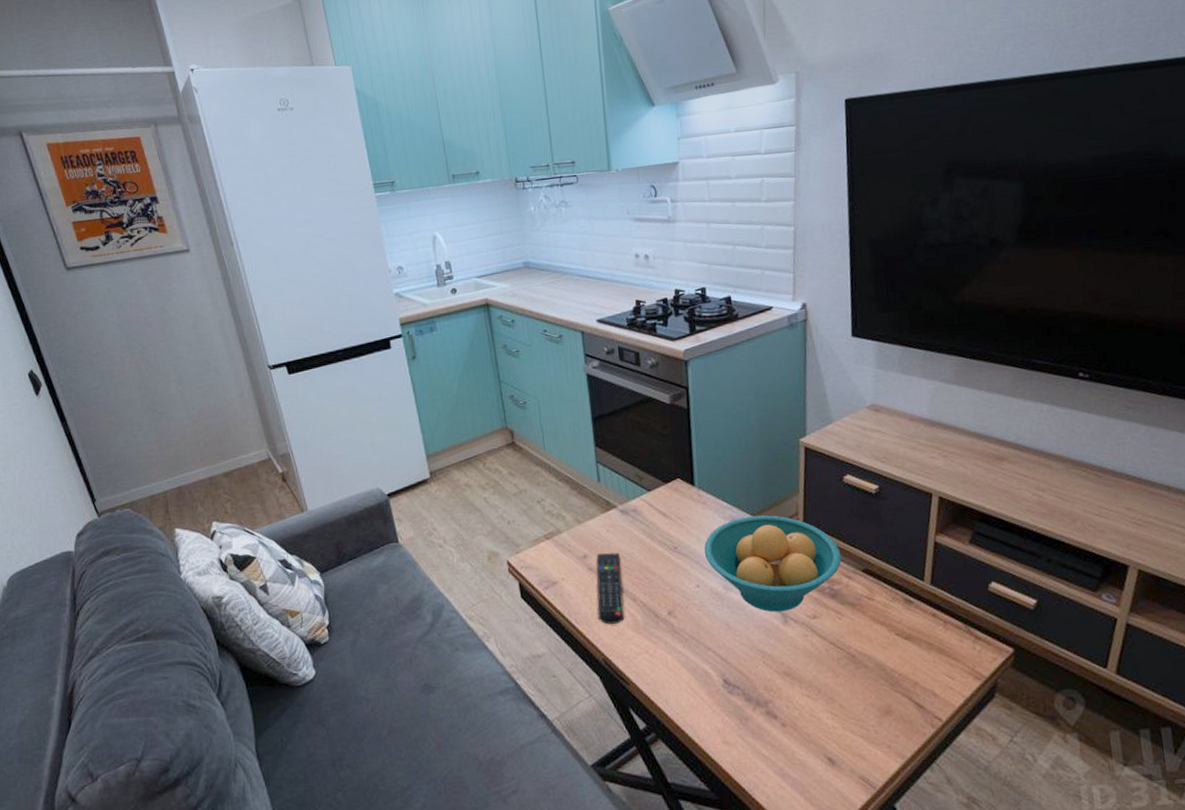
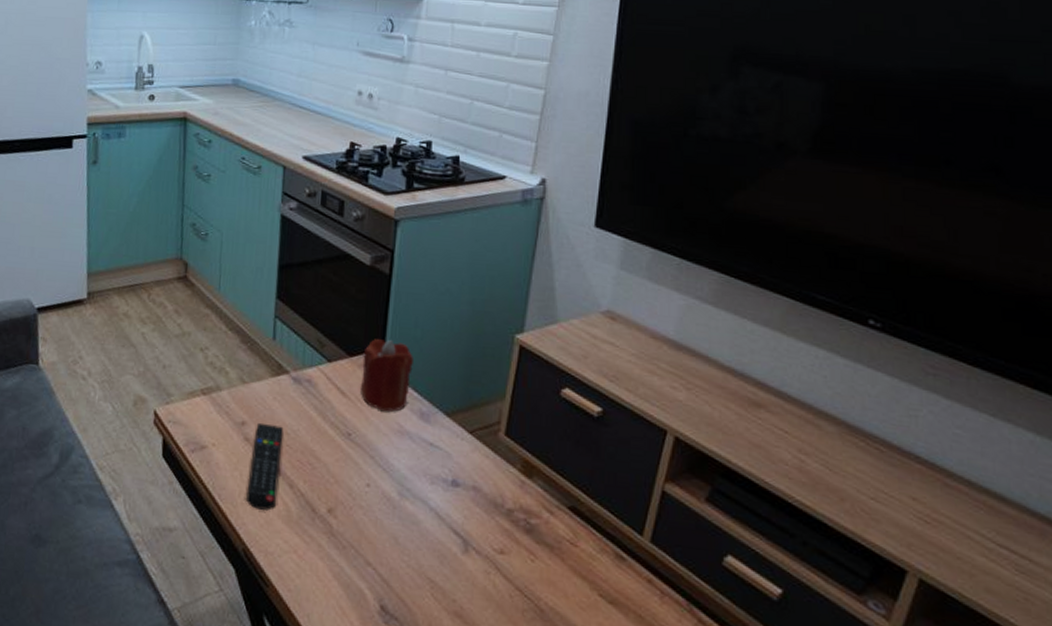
candle: none [676,462,720,524] -> present [361,339,413,412]
fruit bowl: present [703,515,842,612] -> none [381,414,545,538]

